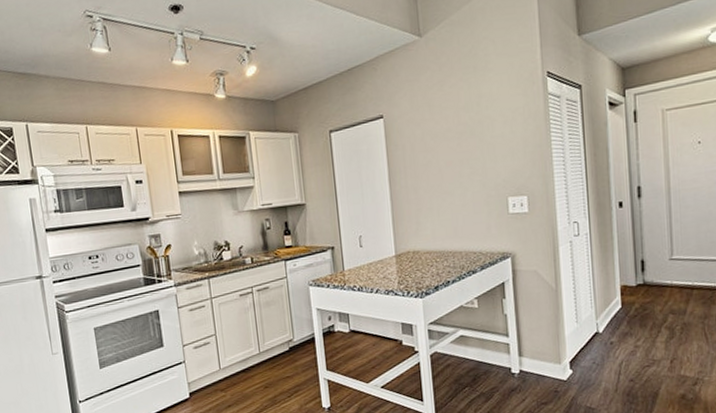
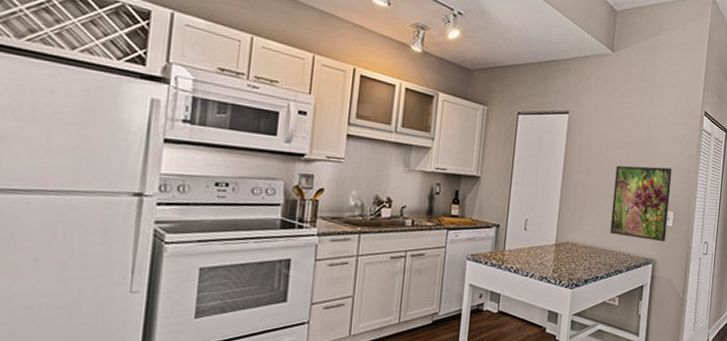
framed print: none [448,147,523,234] -> present [610,165,673,242]

